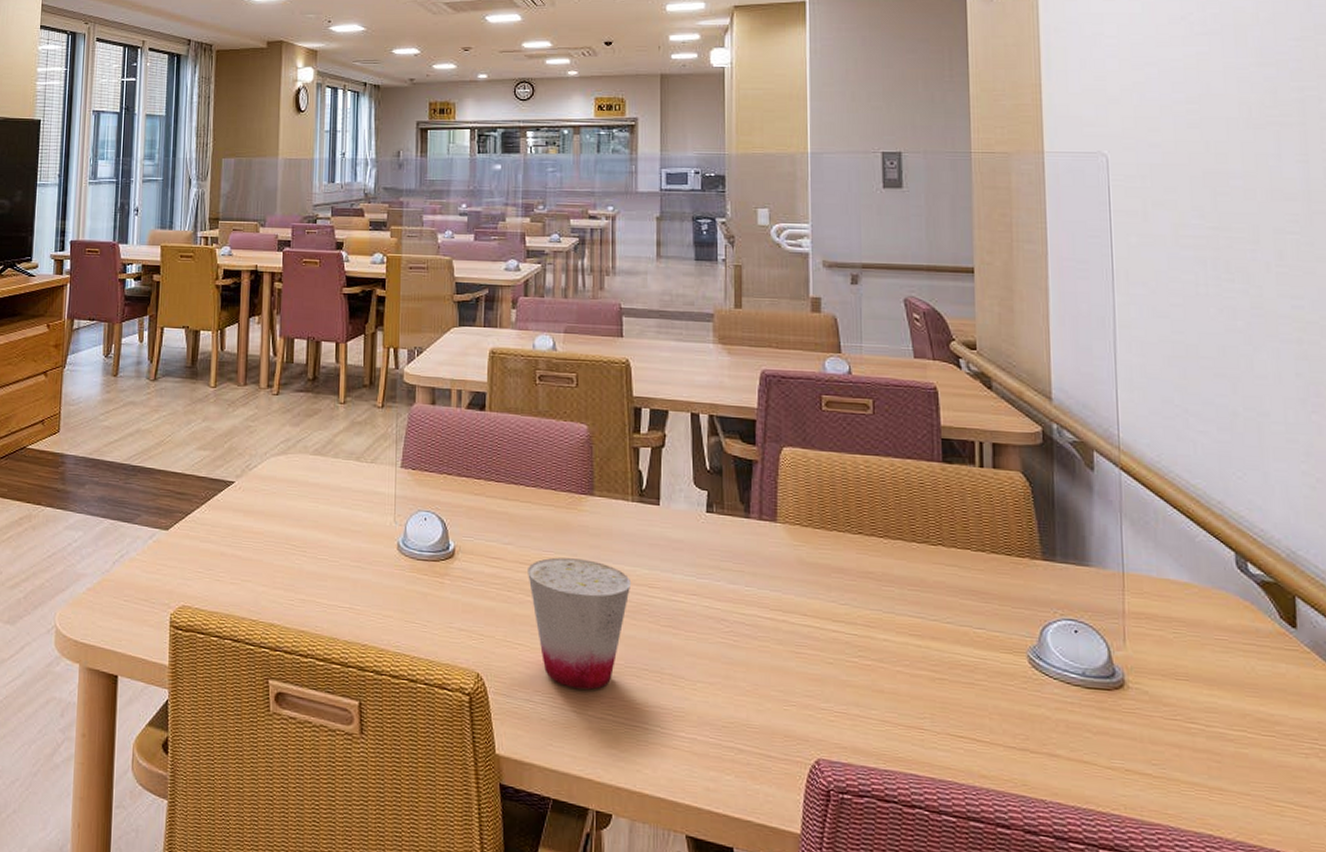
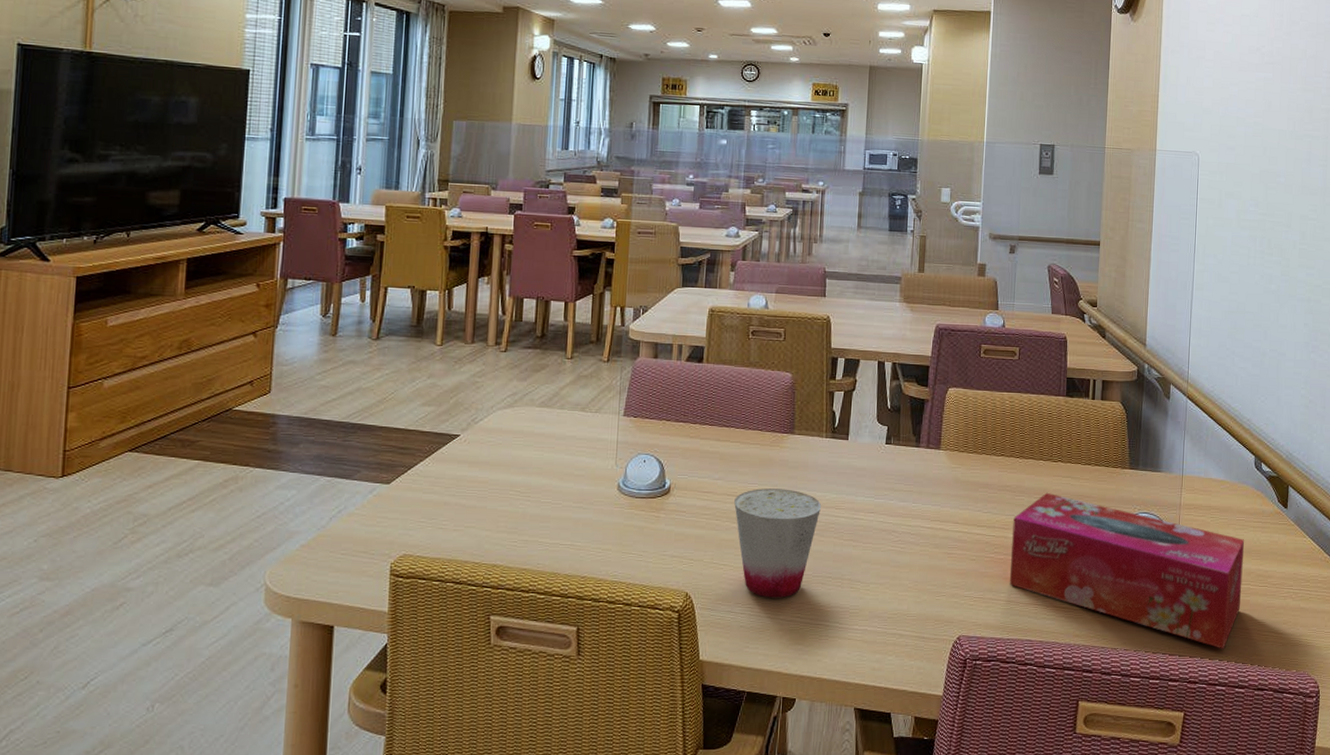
tissue box: none [881,584,1234,819] -> present [1009,492,1245,649]

